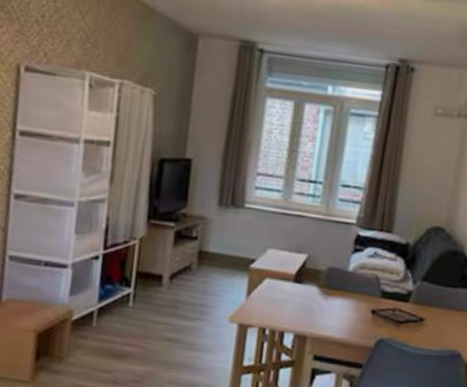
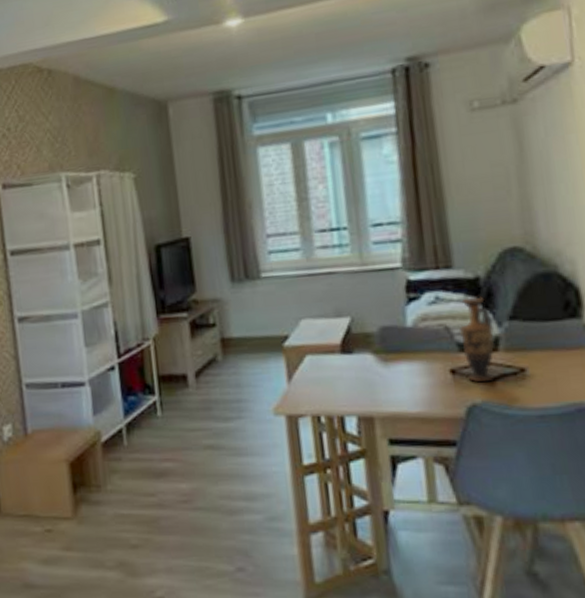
vase: none [382,257,410,324] -> present [458,296,495,383]

